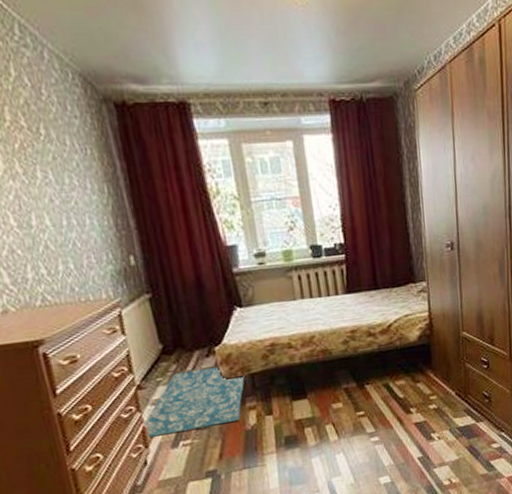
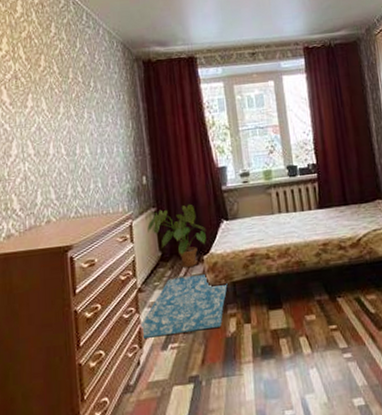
house plant: none [142,288,217,360] -> present [147,203,206,267]

